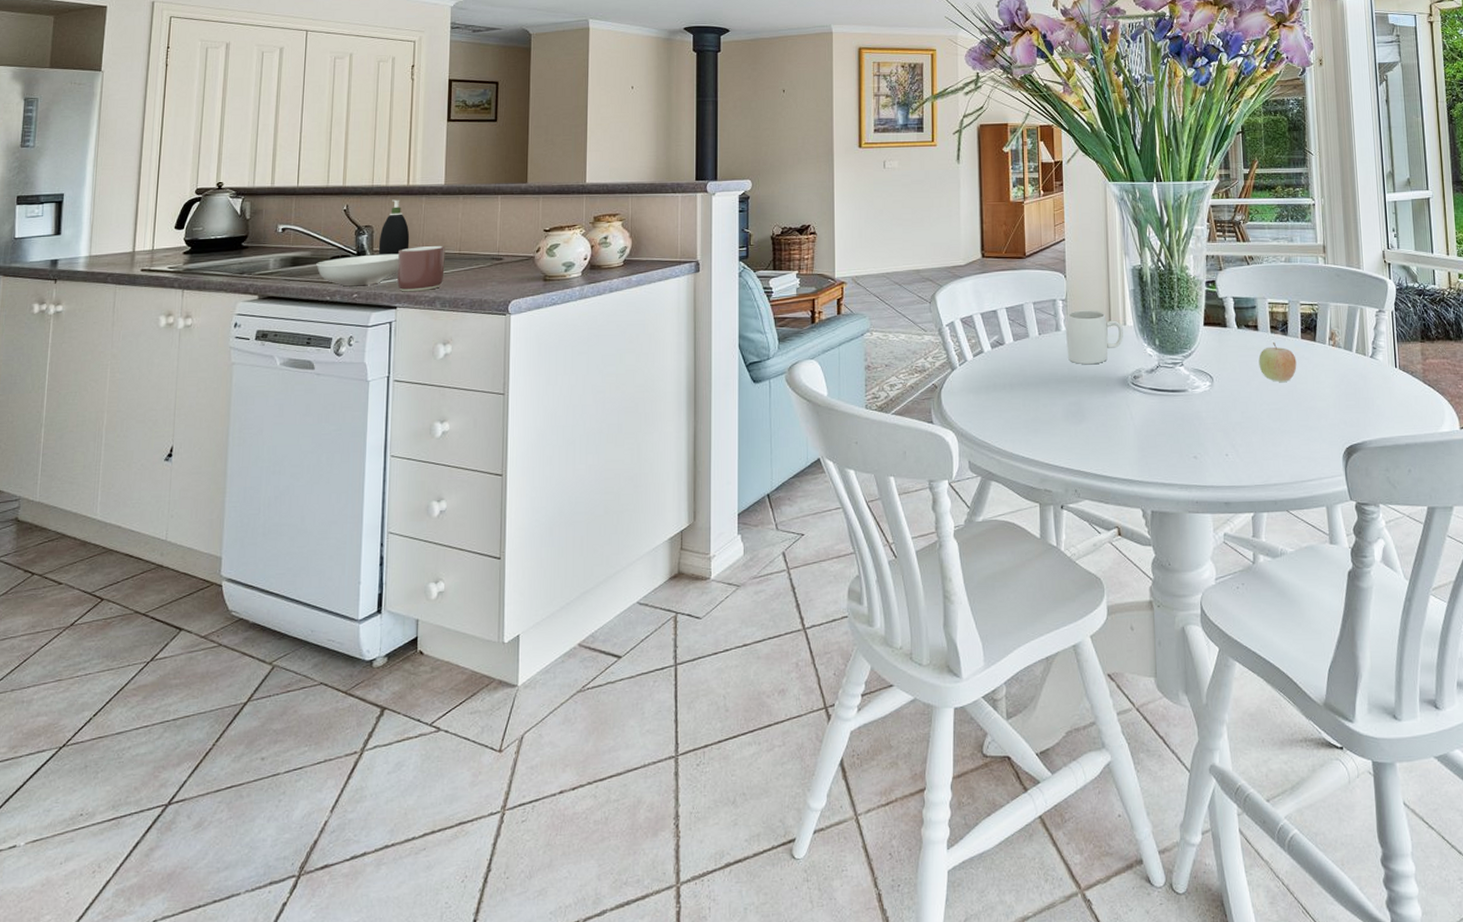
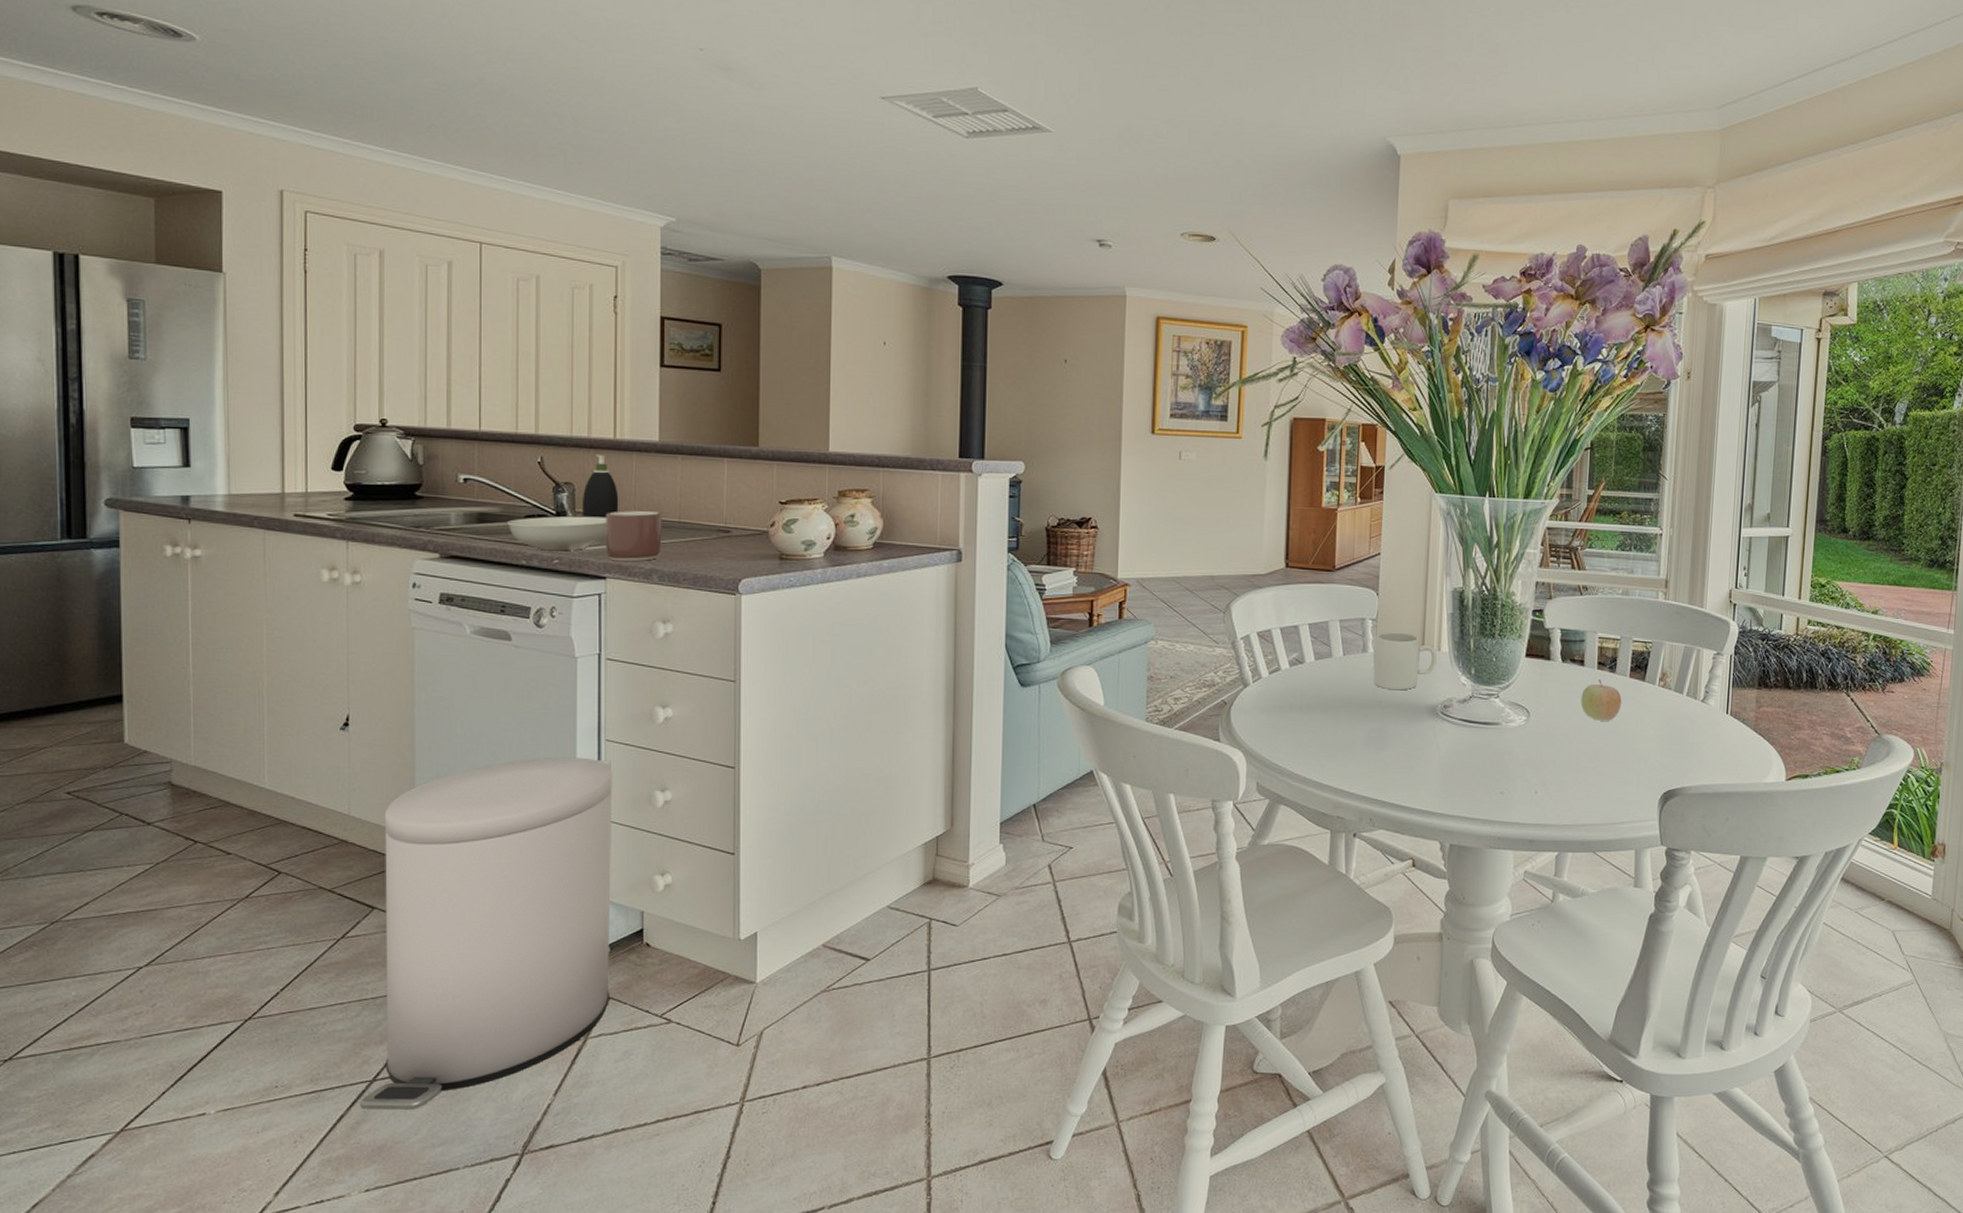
pedal bin: none [155,473,396,835] -> present [360,757,613,1110]

